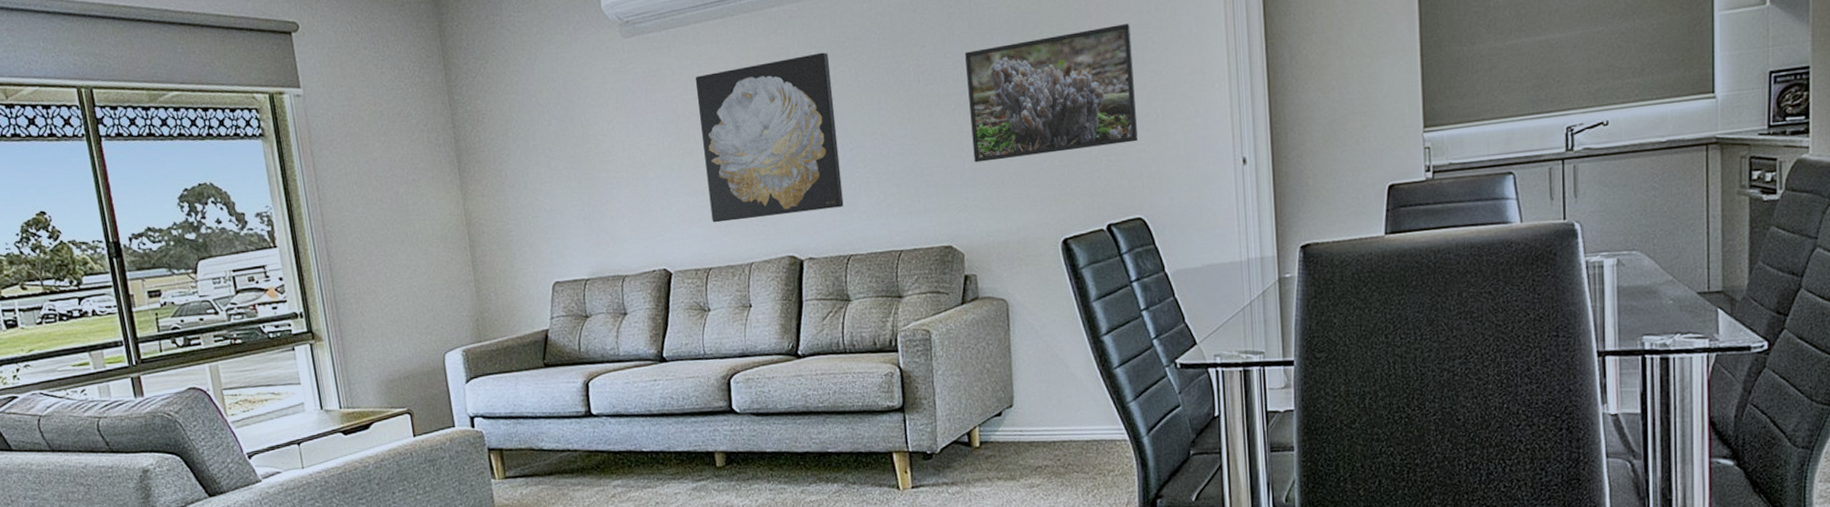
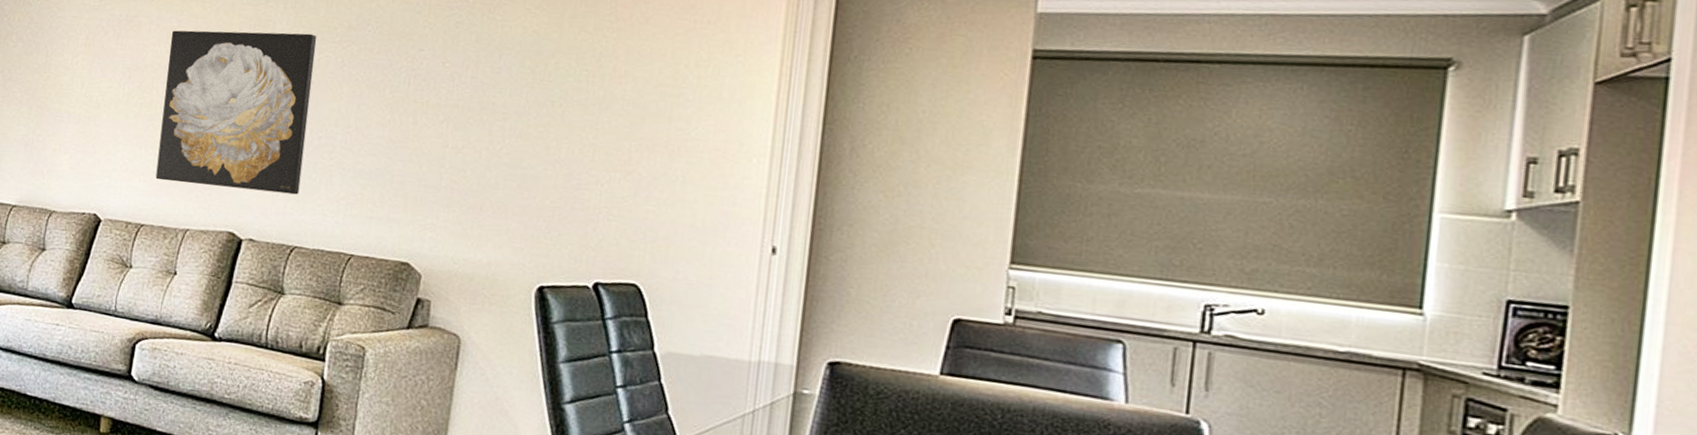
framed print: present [965,23,1138,163] -> none [453,65,662,201]

